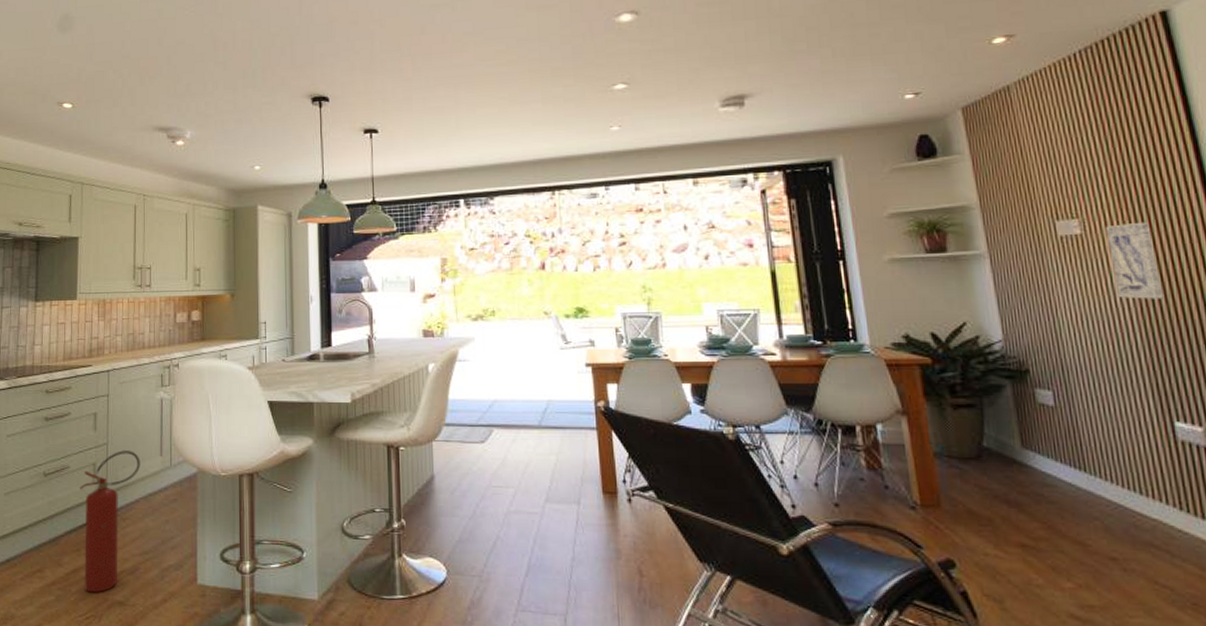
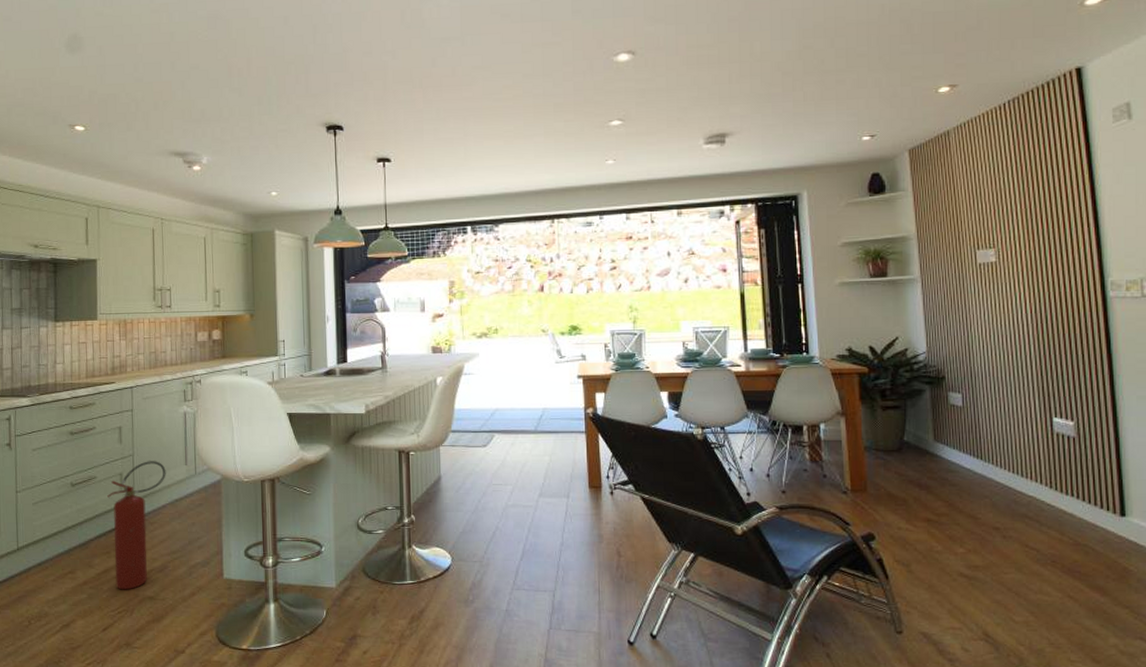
wall art: present [1105,221,1163,299] -> none [1015,251,1054,317]

